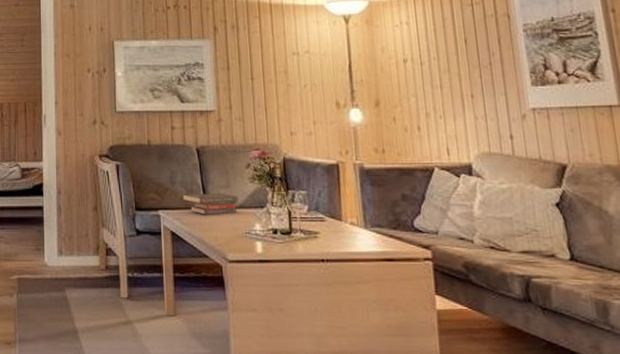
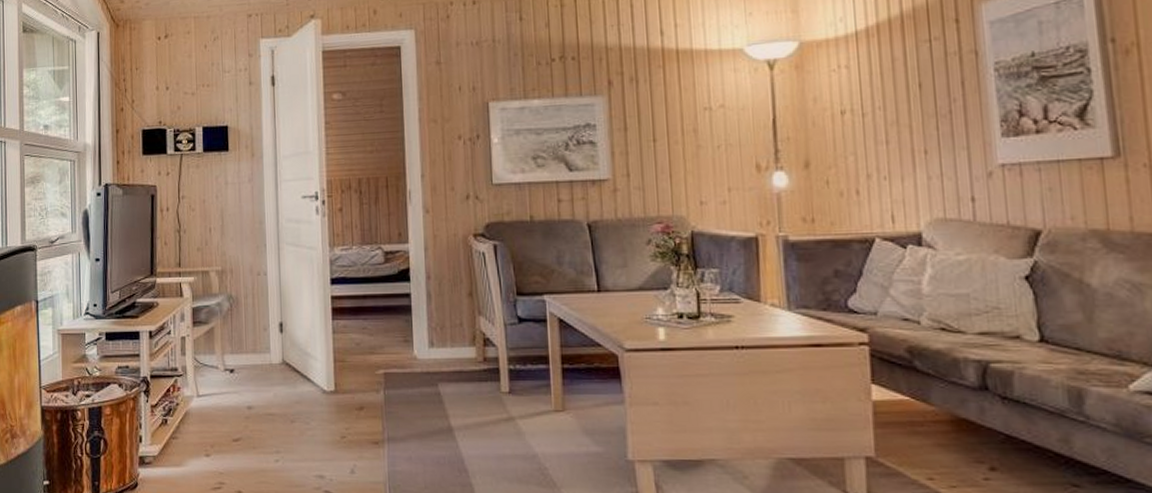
books: present [183,193,238,215] -> none [572,274,637,299]

